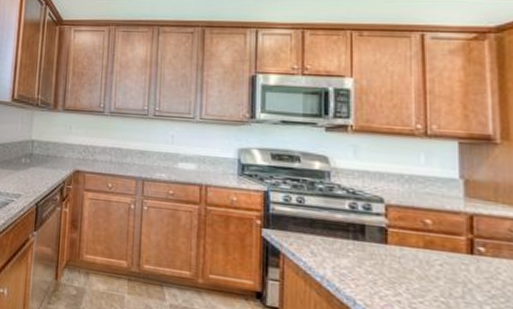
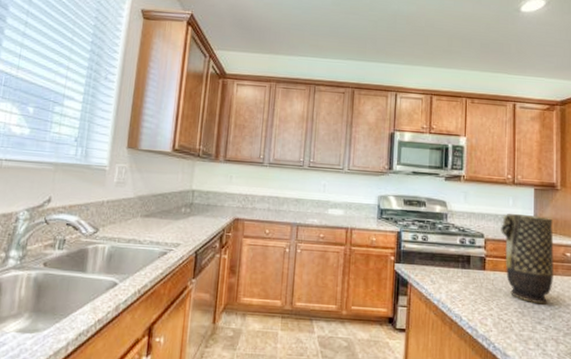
vase: none [408,172,495,295] -> present [501,213,554,305]

